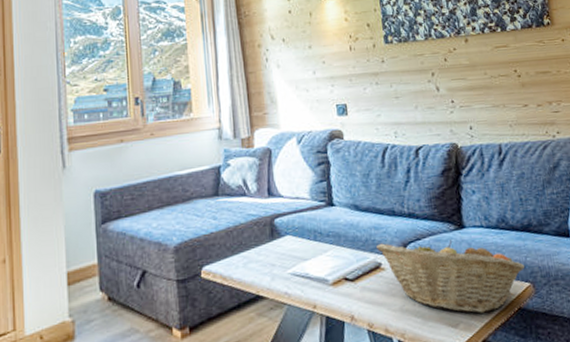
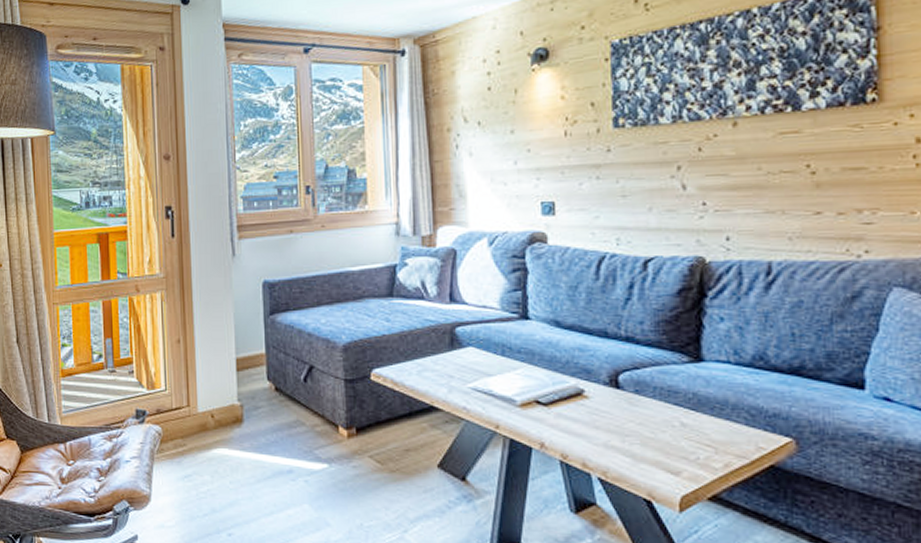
fruit basket: present [376,240,526,313] -> none [580,367,788,465]

